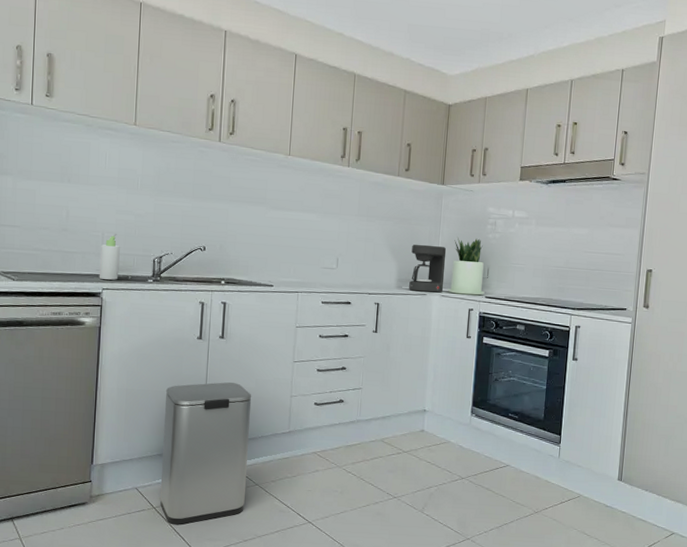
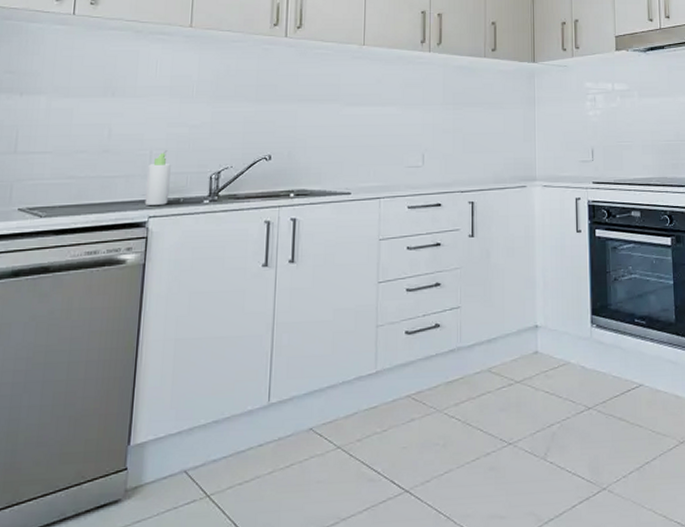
pedal bin: present [159,382,252,525] -> none [215,317,330,517]
coffee maker: present [409,244,447,293] -> none [506,129,545,184]
planter: present [447,238,485,296] -> none [549,117,591,182]

